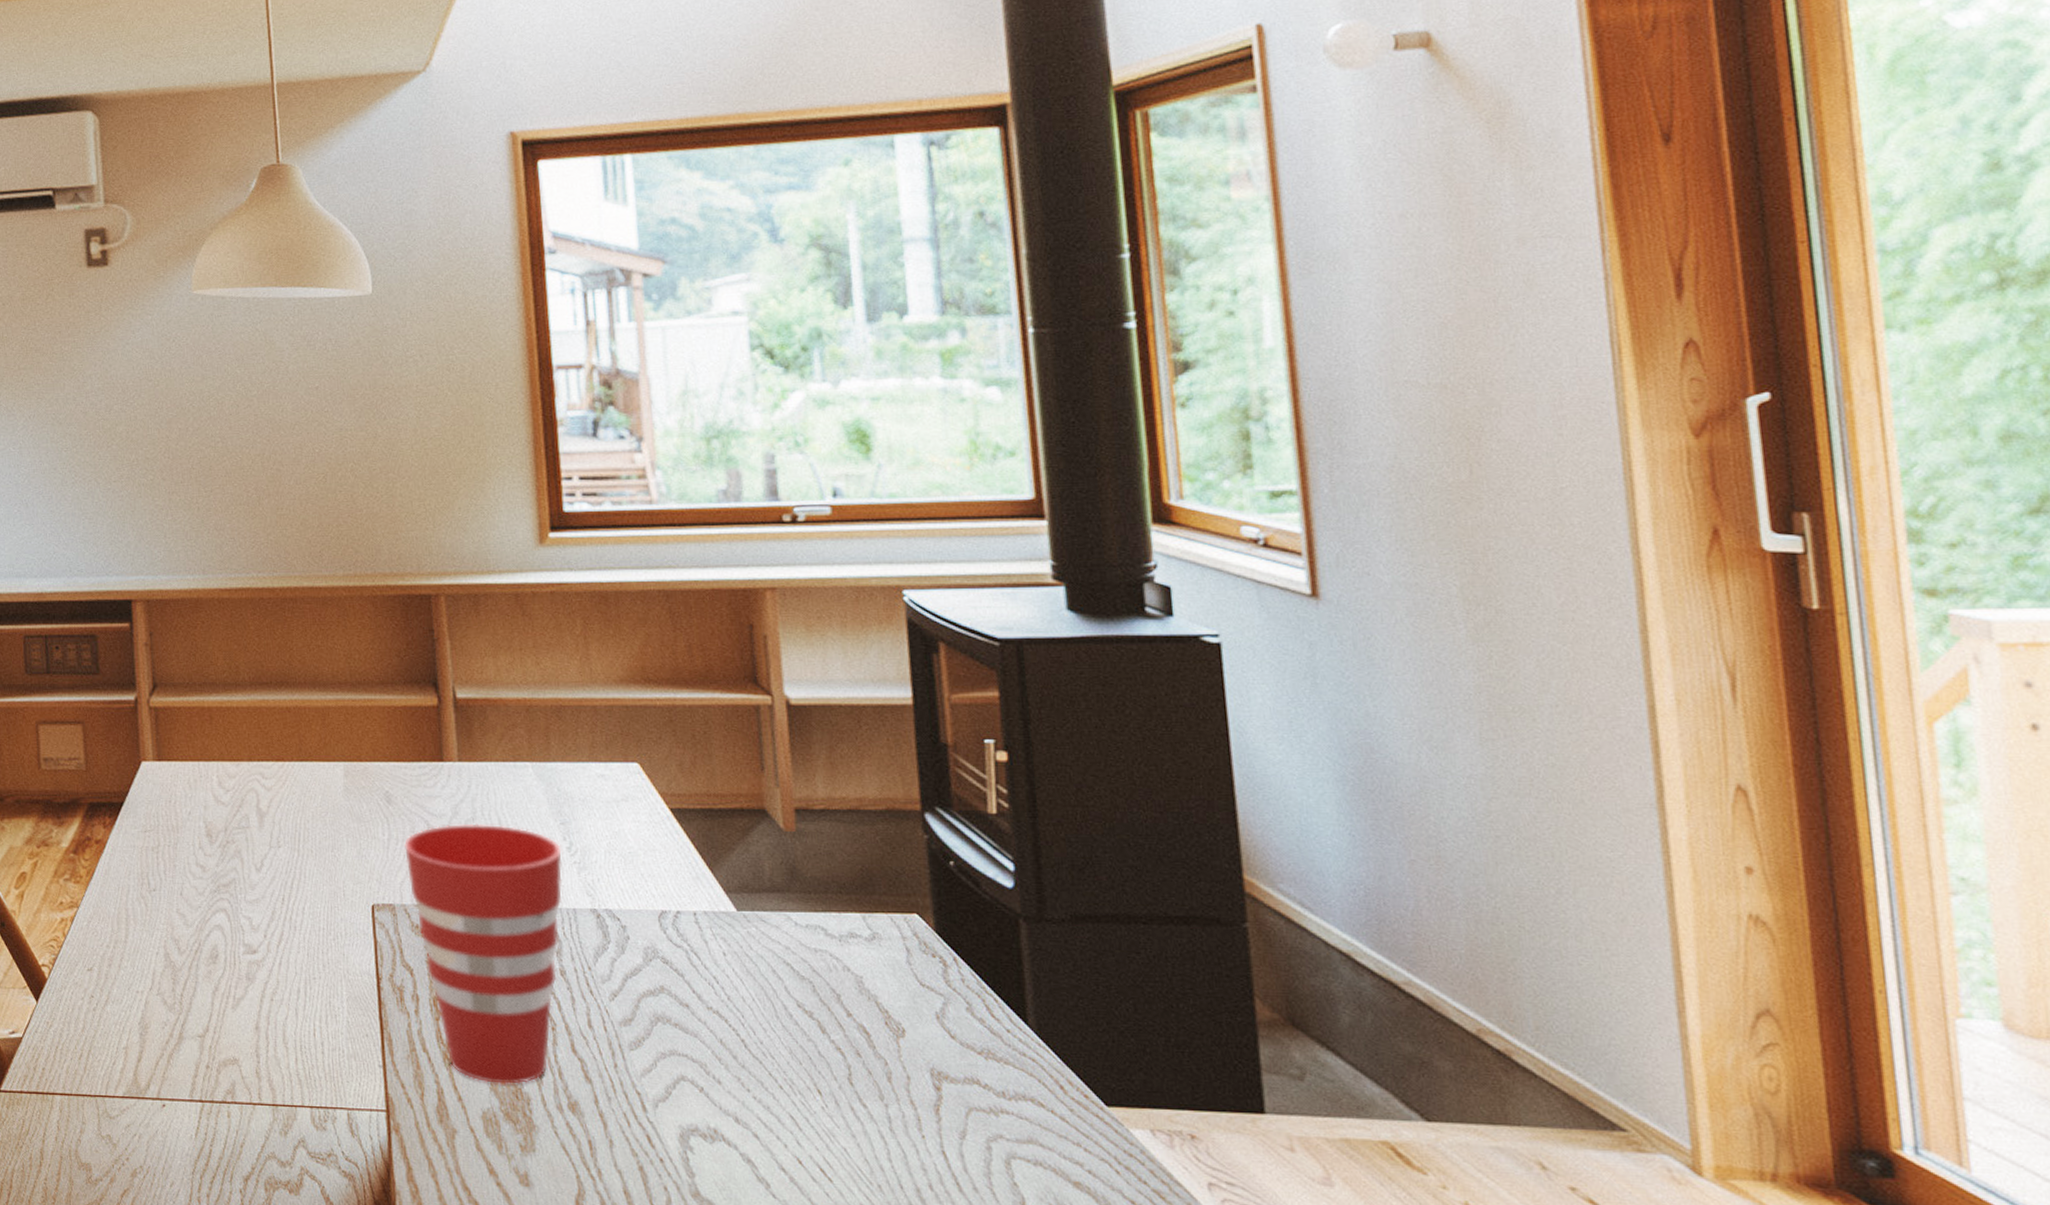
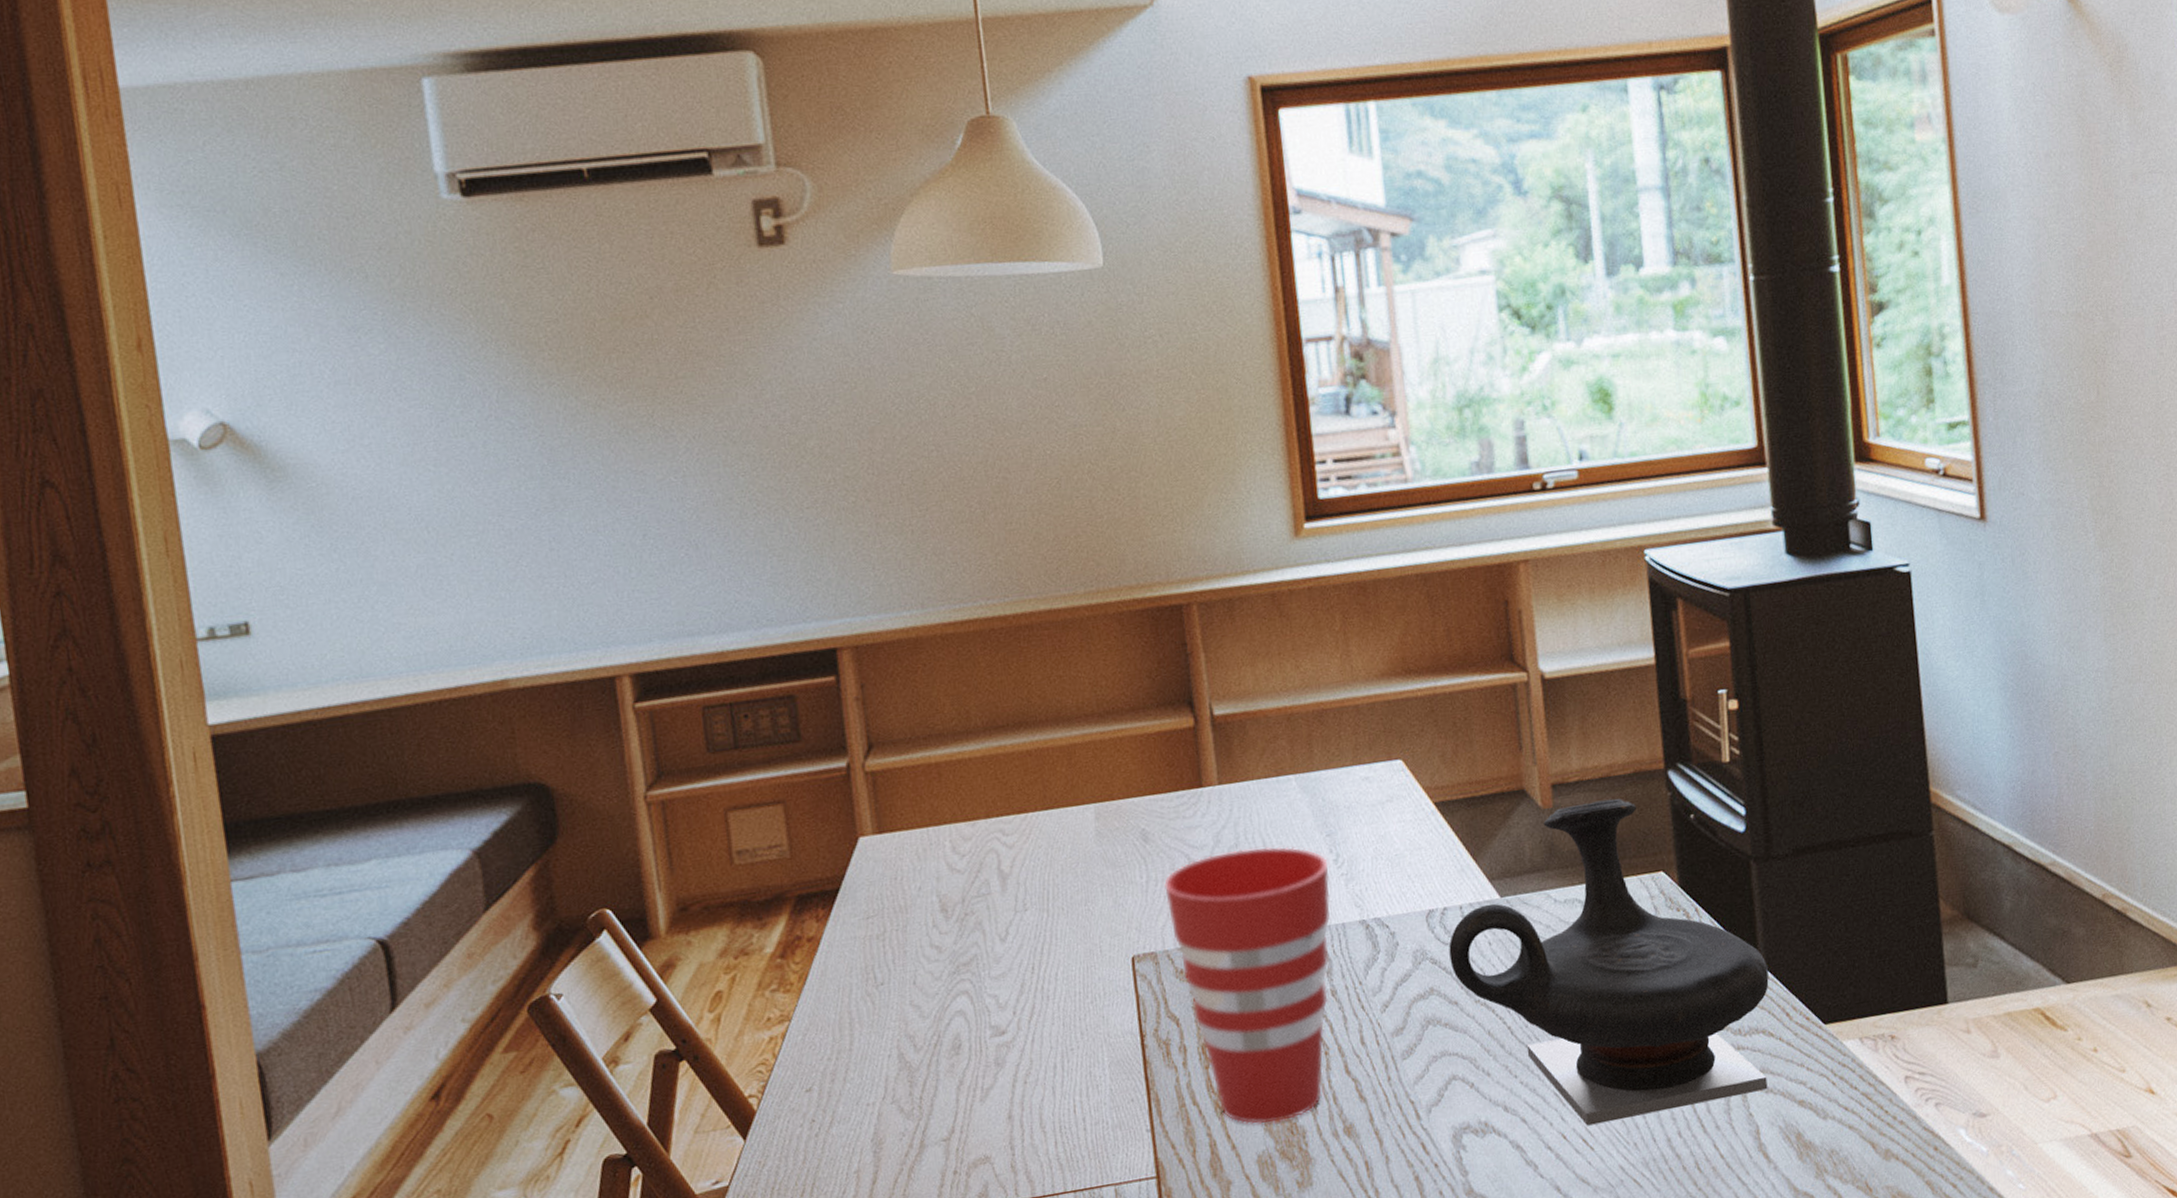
teapot: none [681,832,1040,1162] -> present [1448,798,1769,1126]

